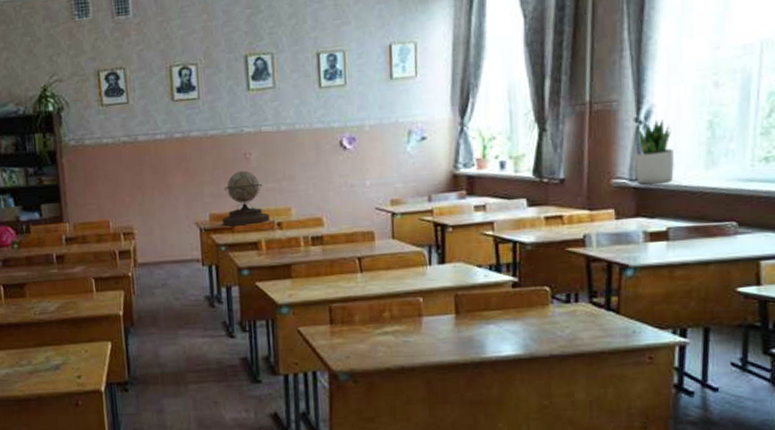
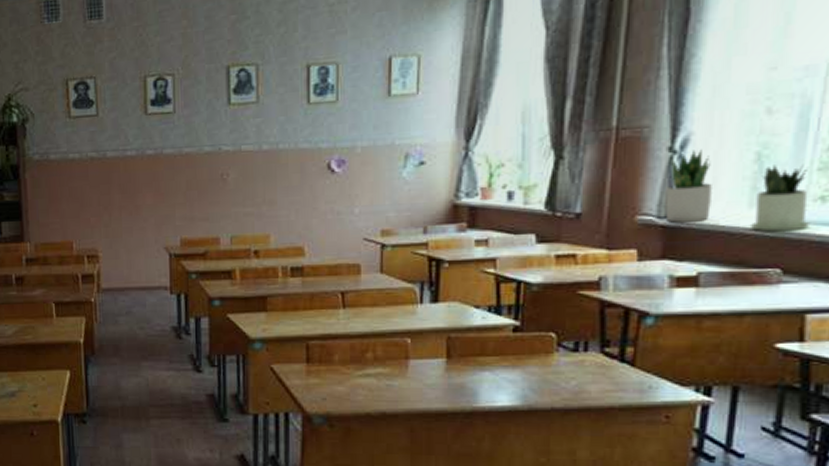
globe: present [223,170,270,227] -> none [194,192,246,253]
planter: none [707,131,758,190] -> present [749,165,811,232]

